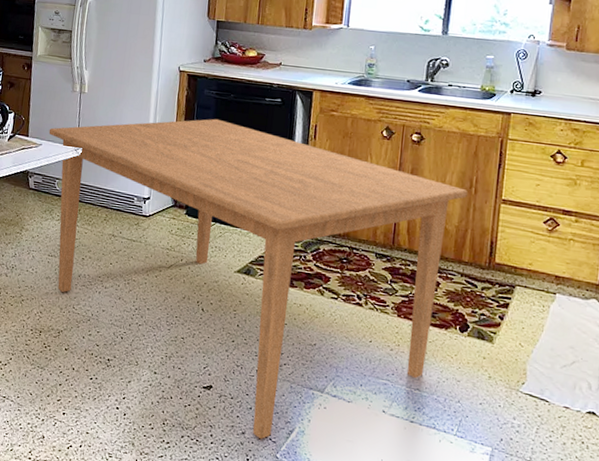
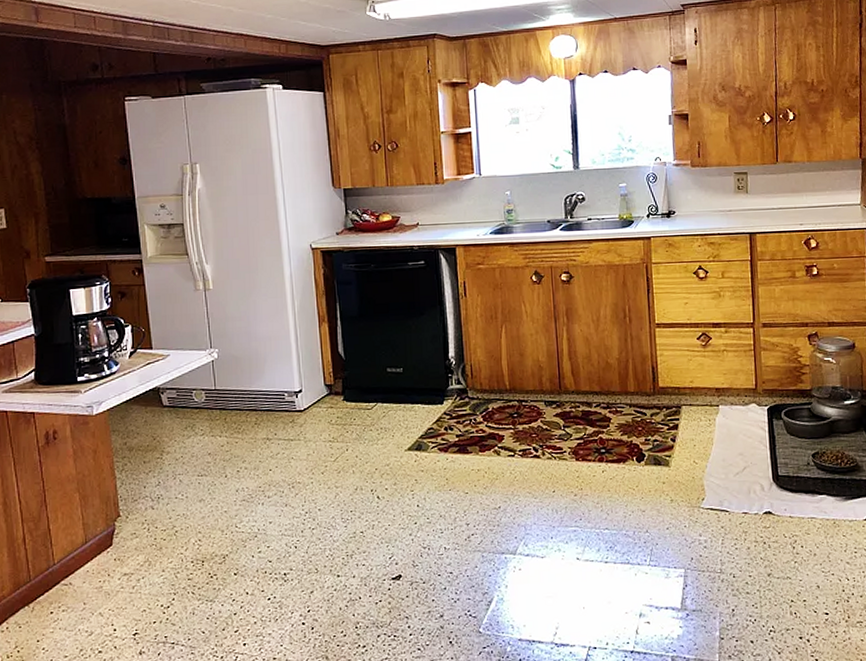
dining table: present [48,118,467,440] -> none [175,293,623,618]

